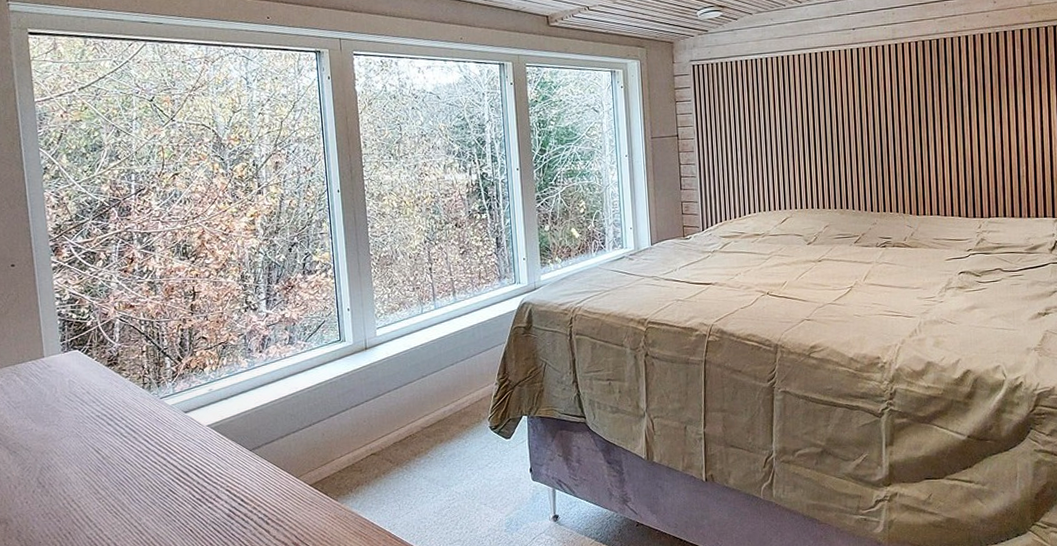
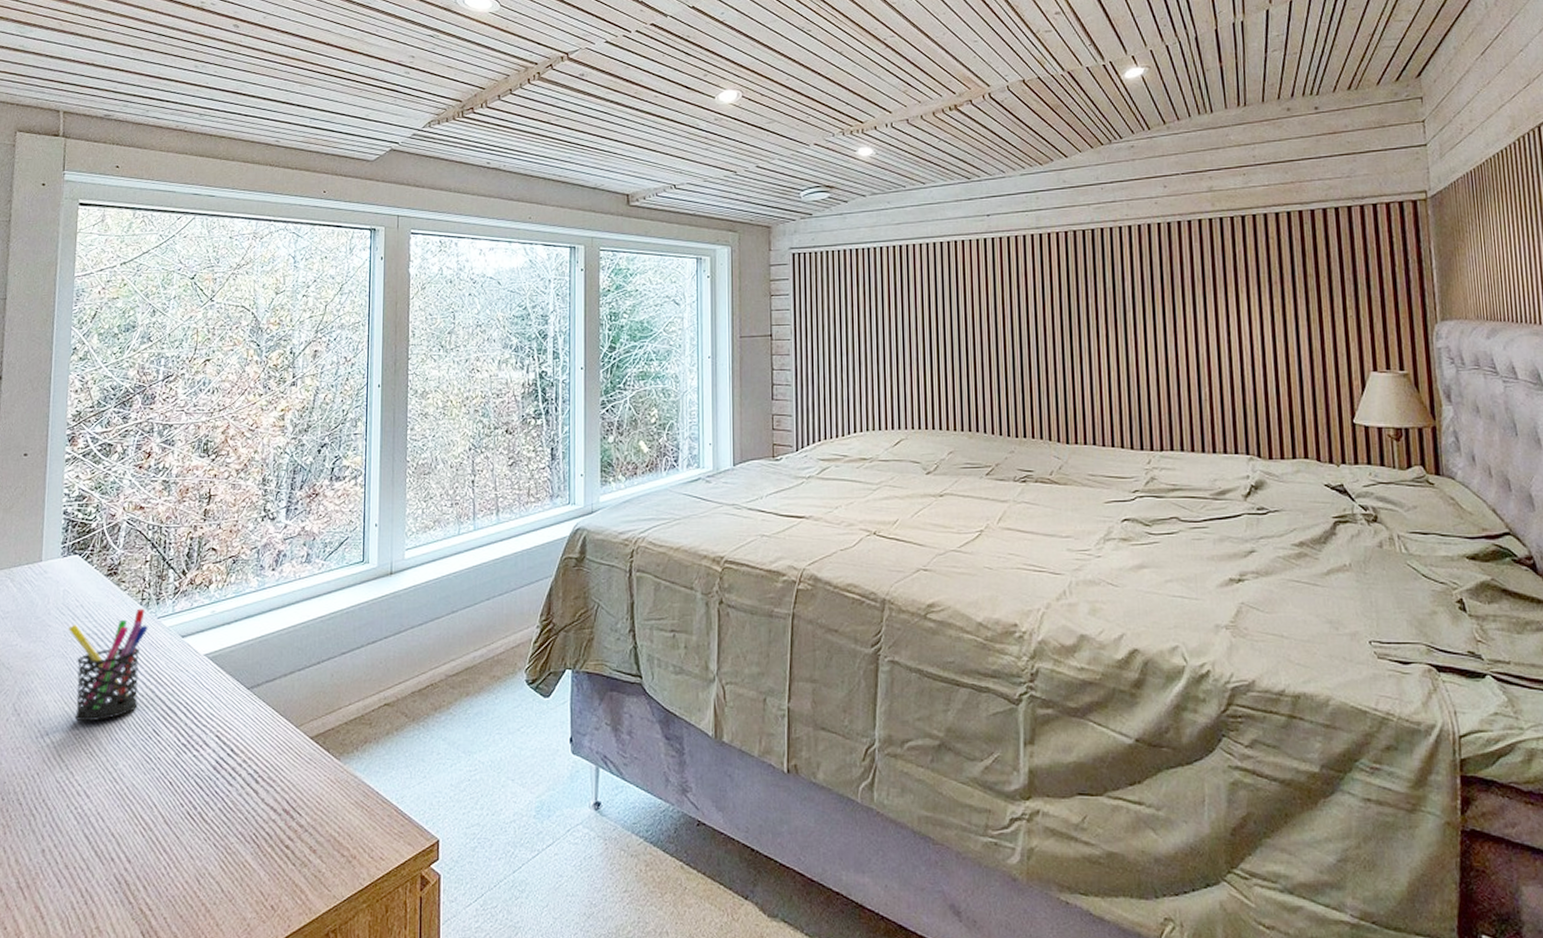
pen holder: none [79,391,153,488] -> present [69,608,148,722]

